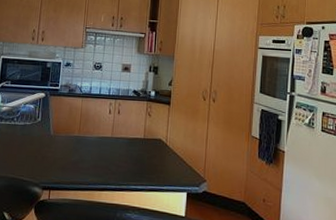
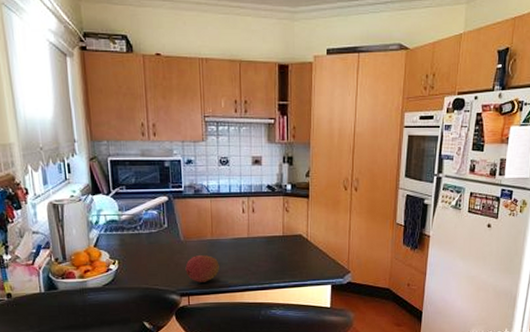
fruit: none [50,149,82,178] -> present [185,254,220,282]

